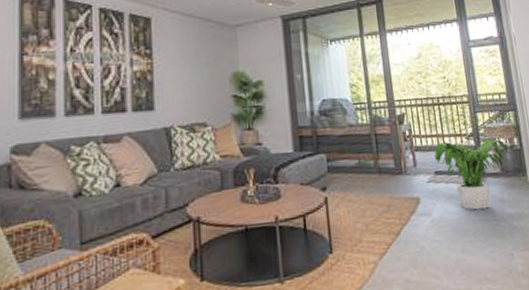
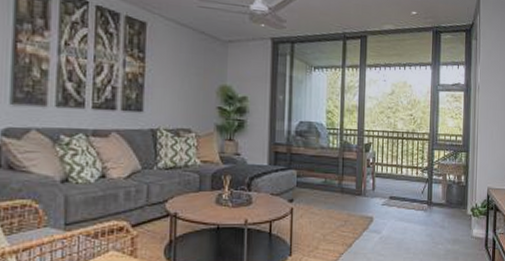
potted plant: present [434,139,509,211] -> none [392,172,456,233]

